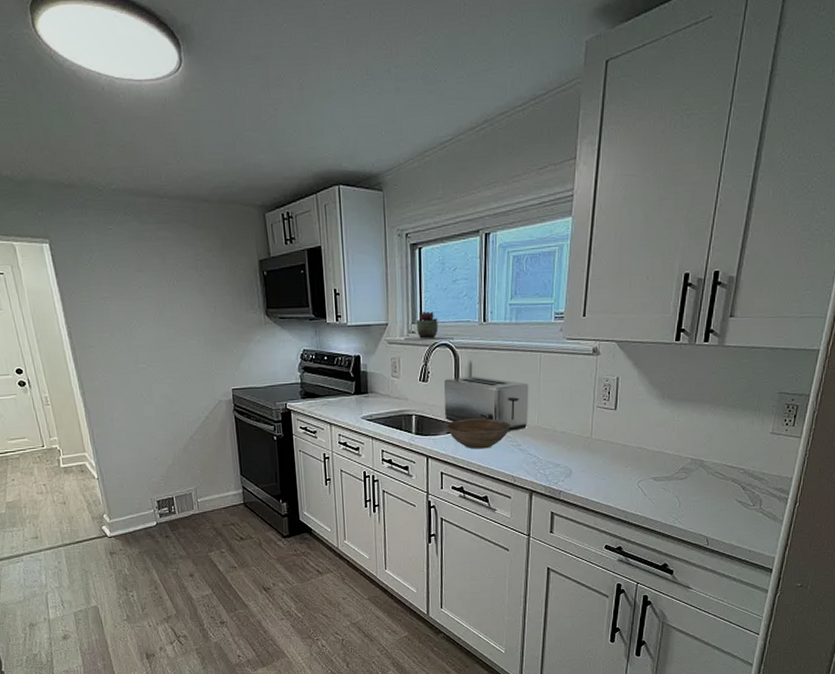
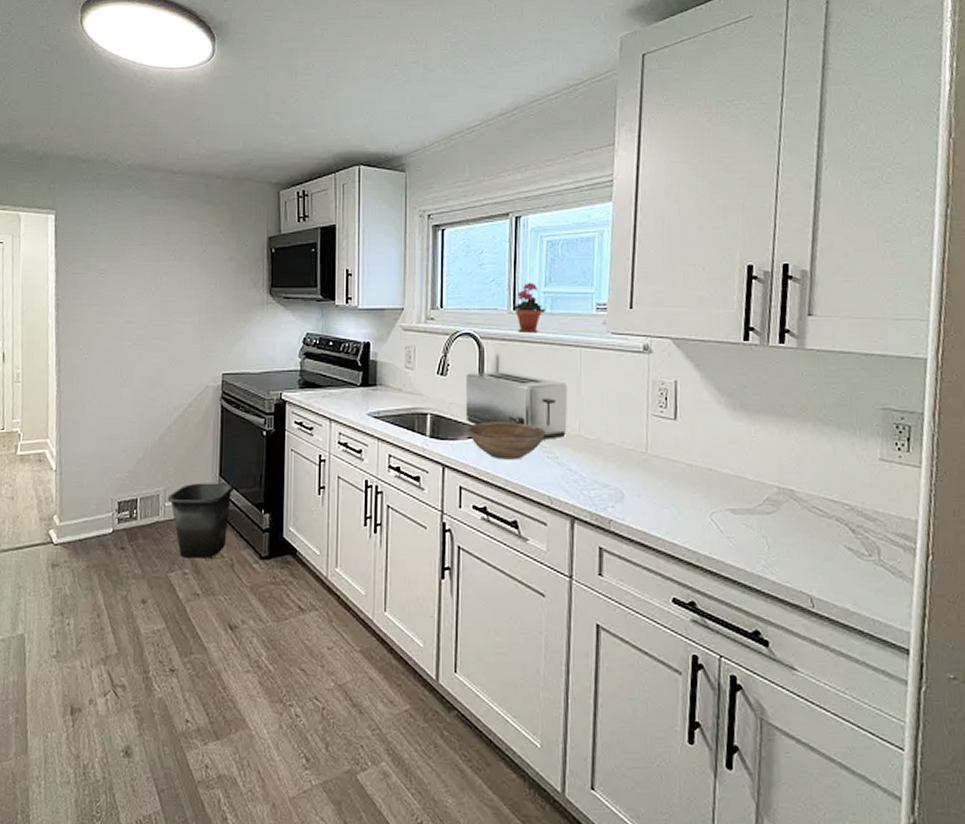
waste bin: none [199,480,255,541] -> present [167,483,235,558]
succulent plant: present [403,311,455,342] -> none [420,296,480,329]
potted plant: none [482,296,511,343] -> present [511,282,545,334]

